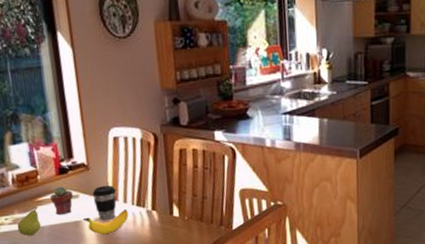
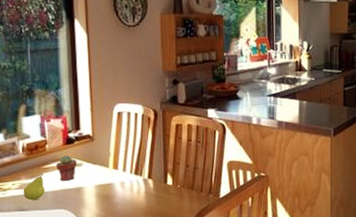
banana: present [82,208,129,235] -> none [84,177,127,201]
coffee cup: present [92,186,117,220] -> none [95,155,117,187]

